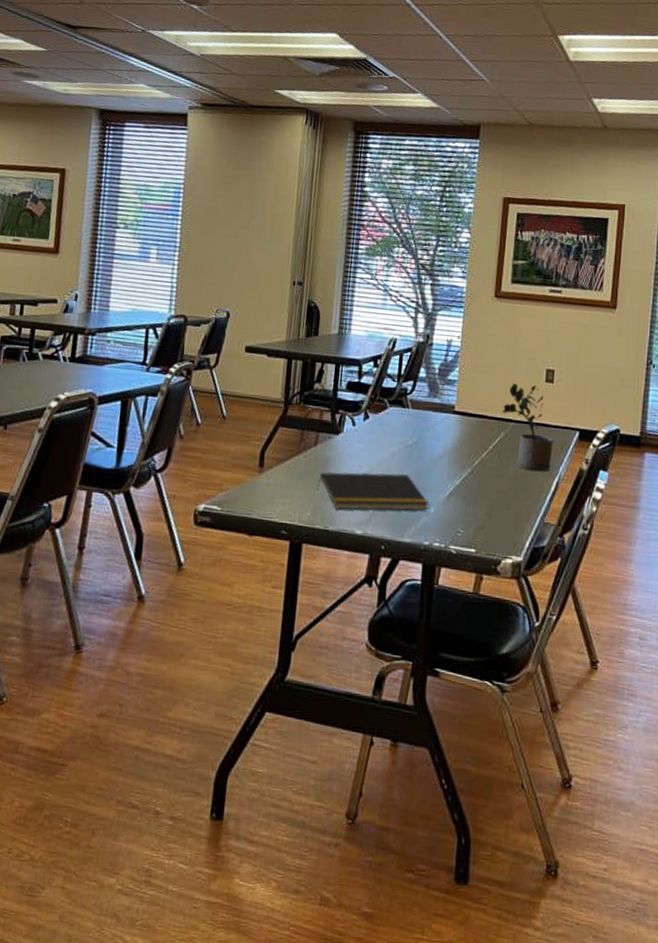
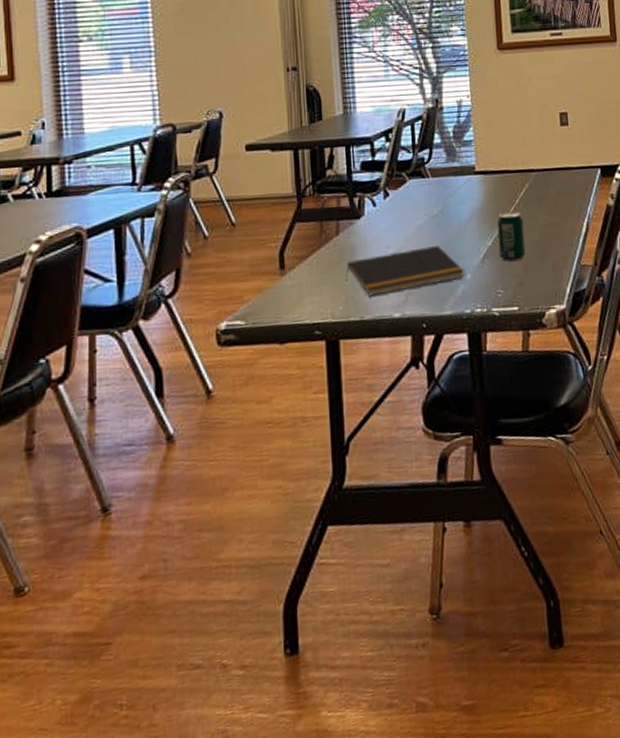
beverage can: none [465,455,494,505] -> present [496,211,526,262]
potted plant: present [502,383,554,472] -> none [522,131,580,217]

